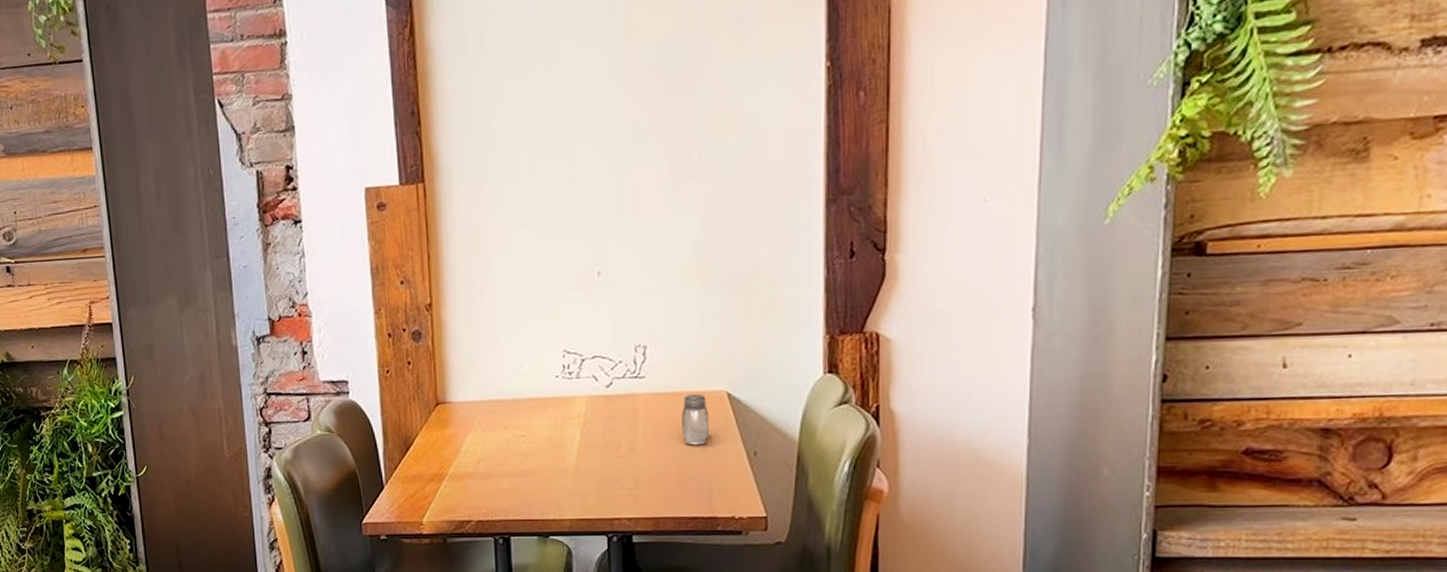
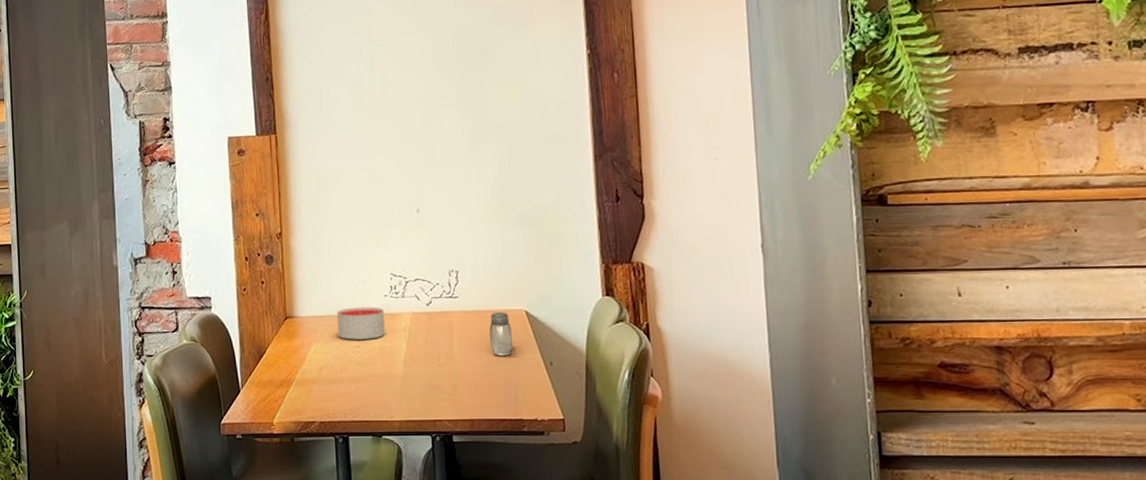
candle: none [497,389,556,428] -> present [336,307,386,340]

